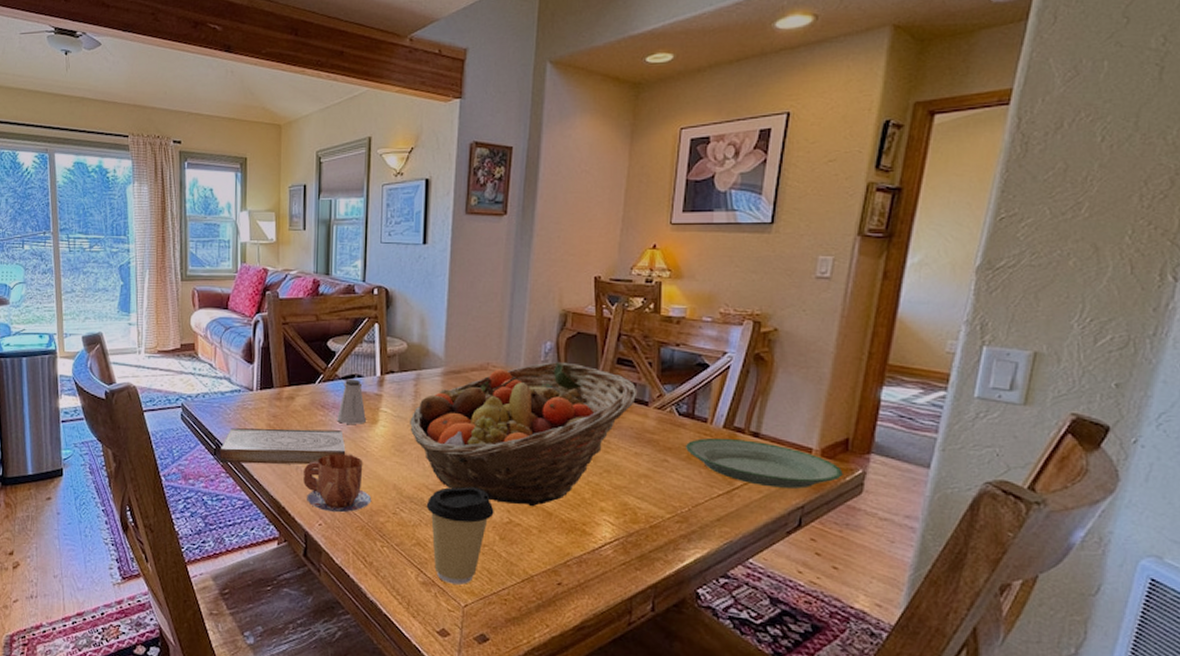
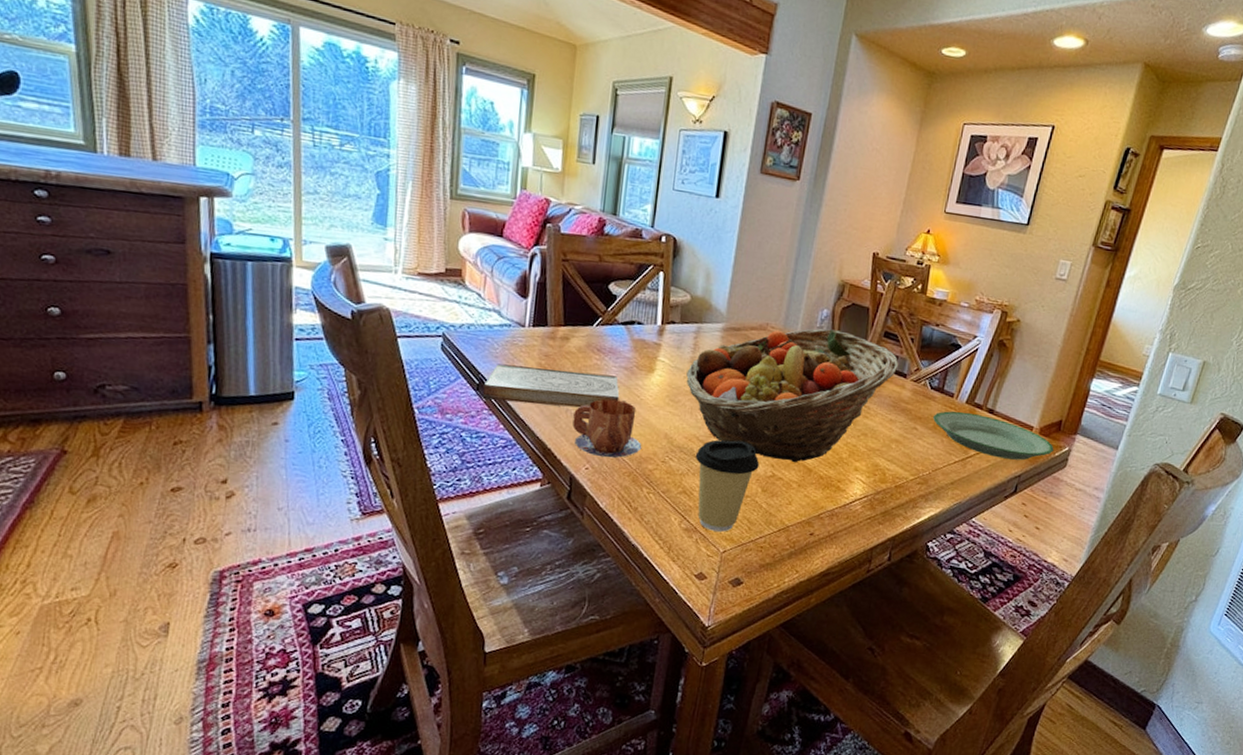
saltshaker: present [337,379,366,424] -> none [613,325,643,372]

